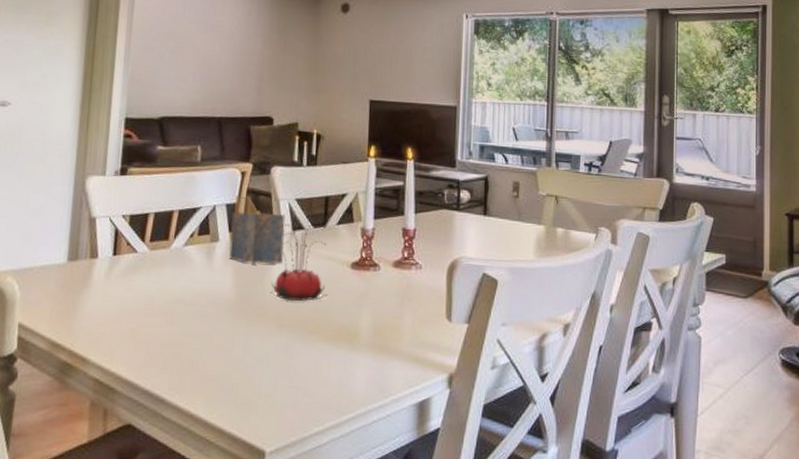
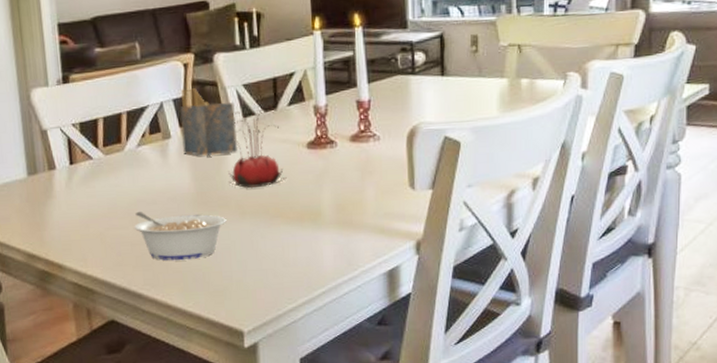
legume: none [167,312,263,368] -> present [134,212,227,261]

